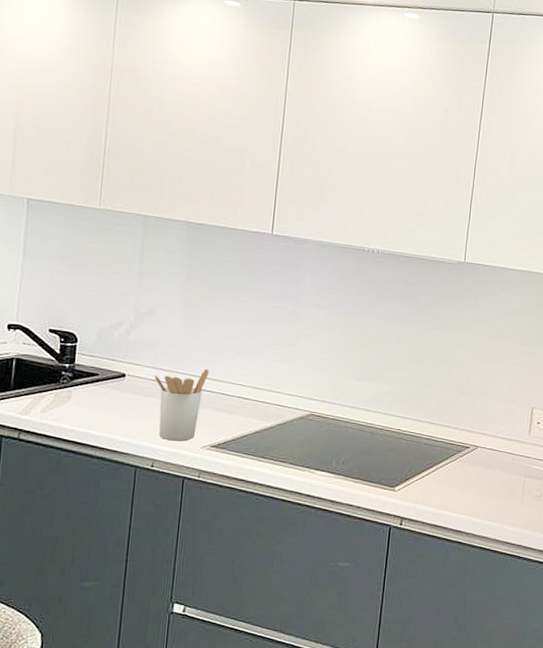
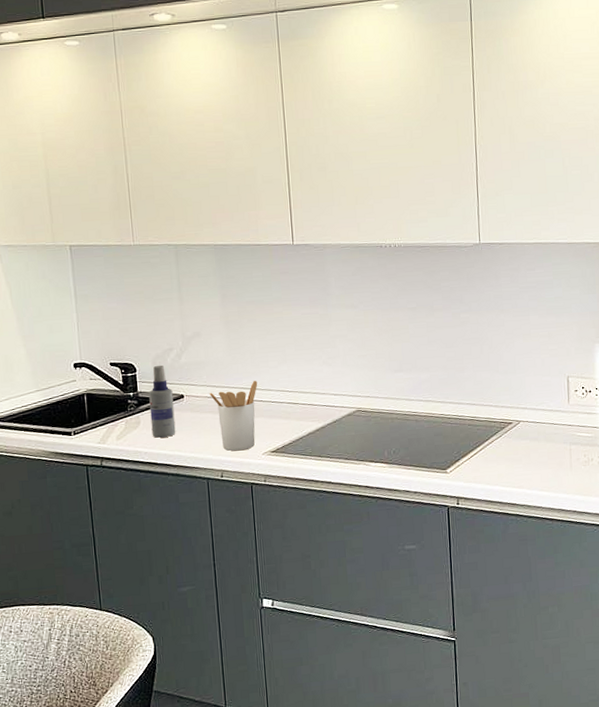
spray bottle: none [82,338,114,417] -> present [148,365,176,438]

